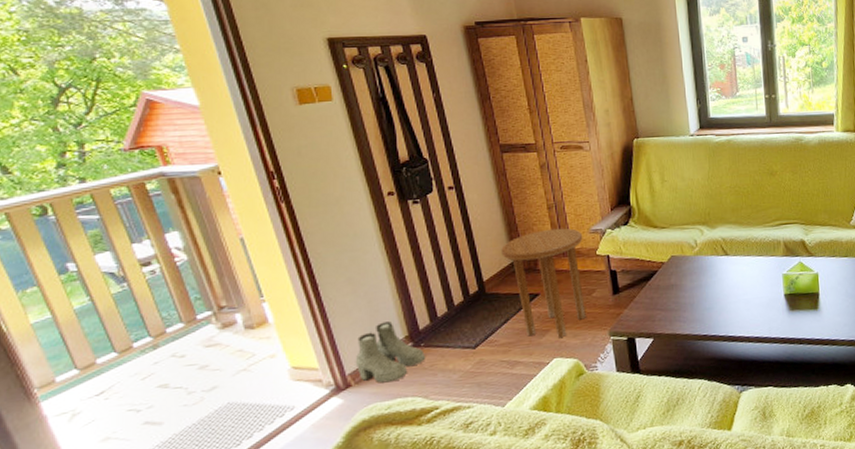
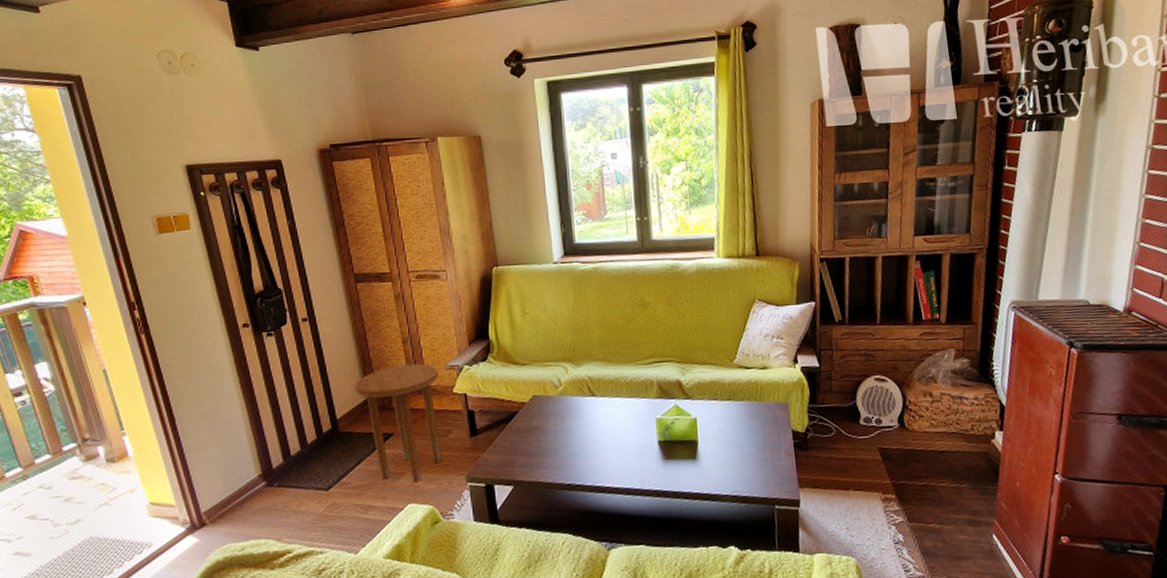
boots: present [355,321,425,383] -> none [210,459,278,523]

